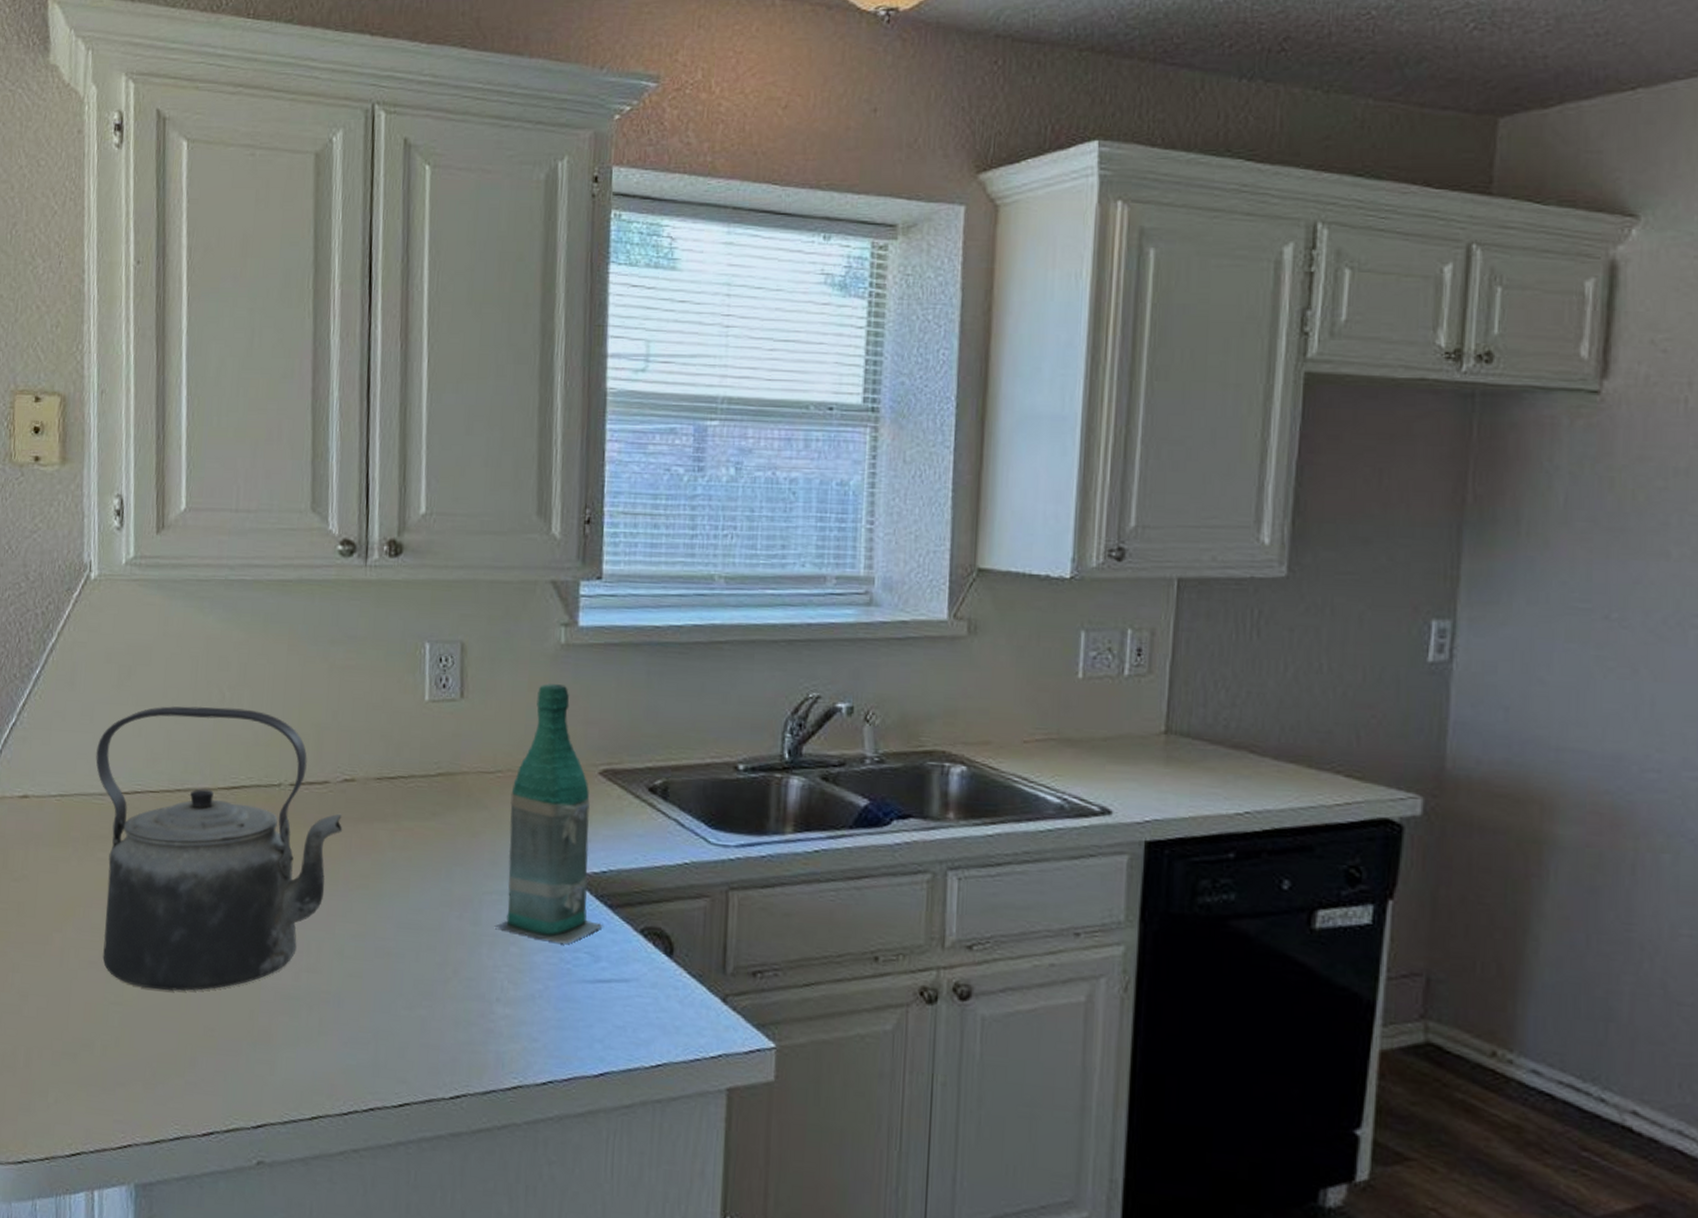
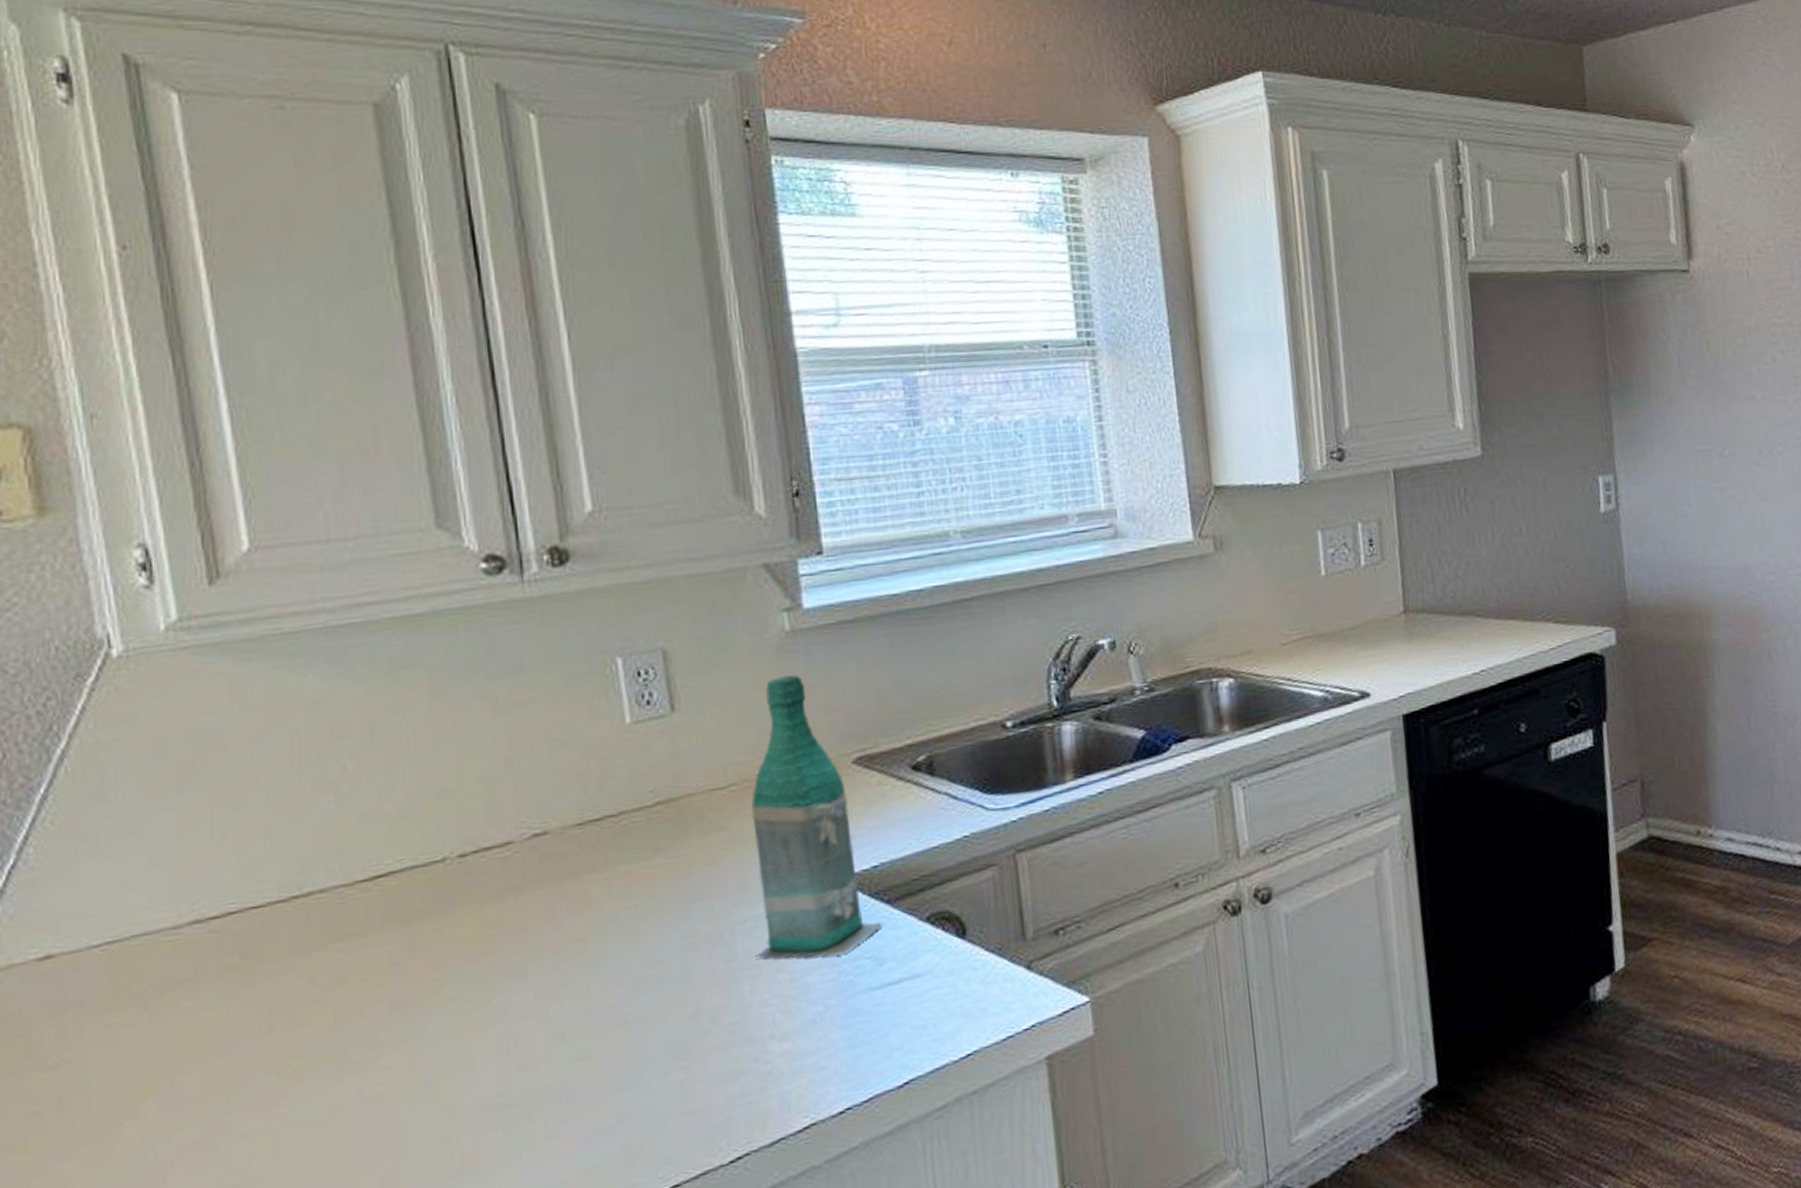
kettle: present [96,706,343,991] -> none [157,778,541,1156]

